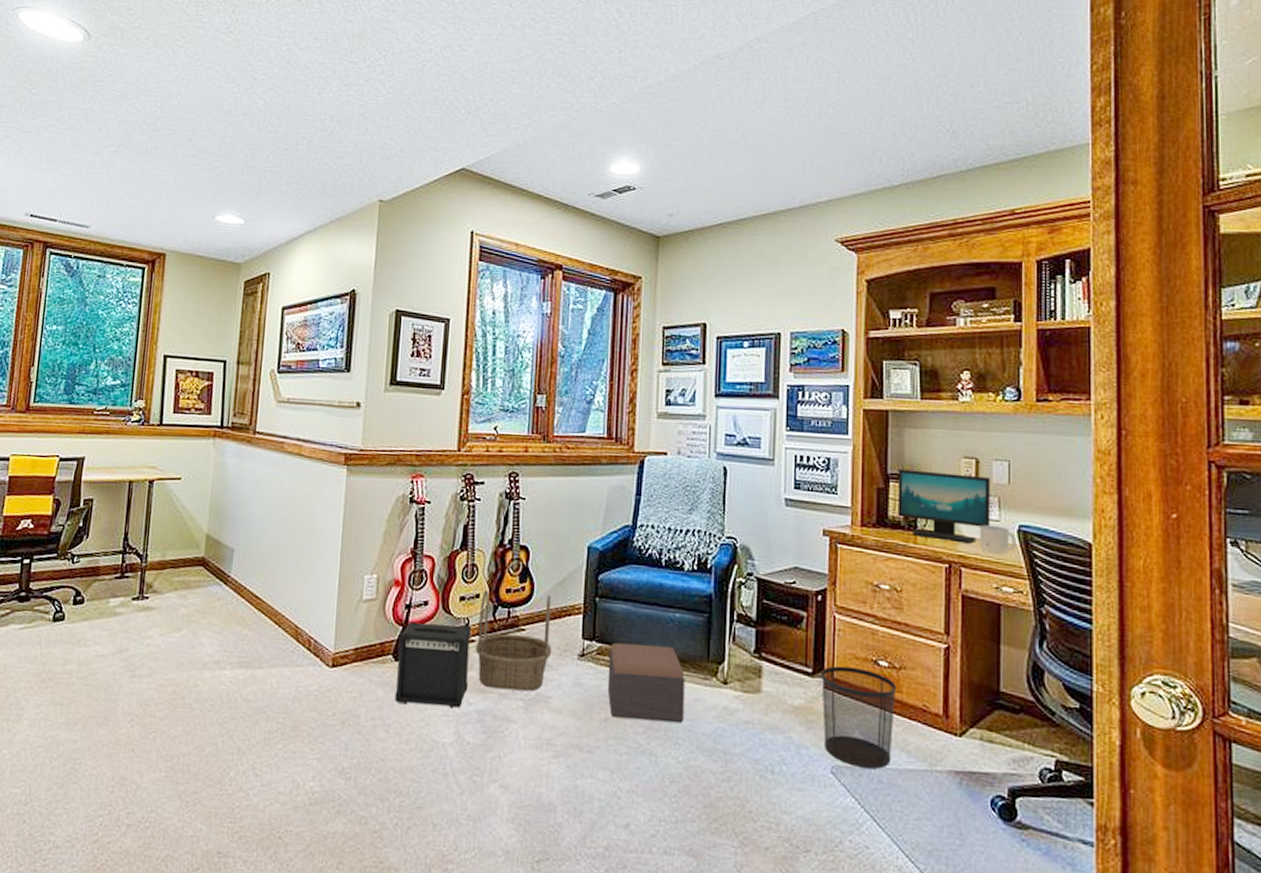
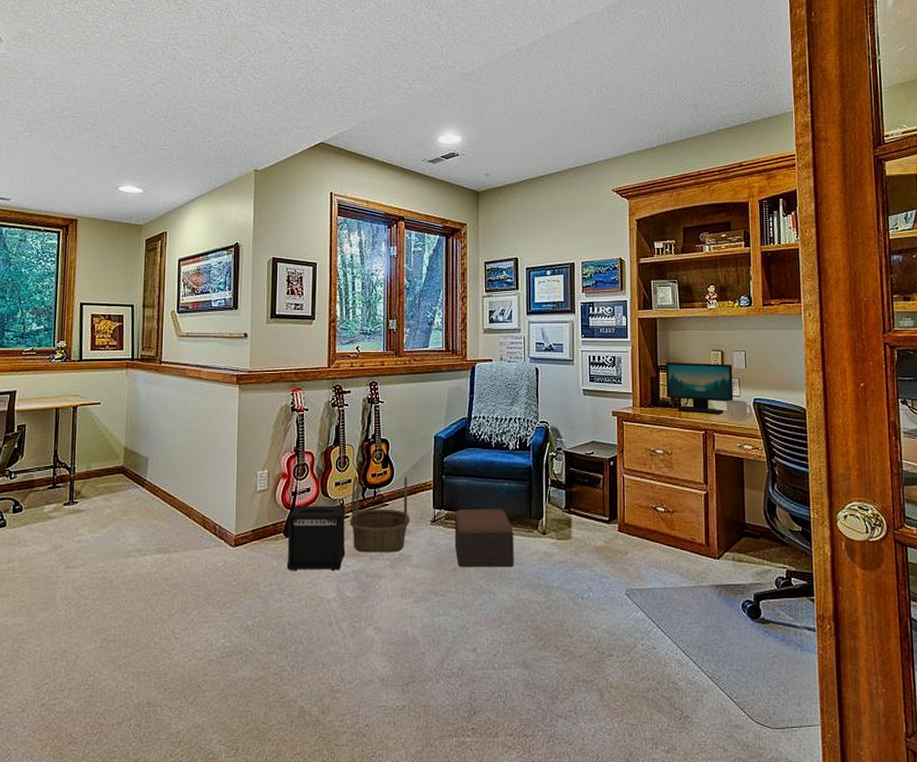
waste bin: present [821,665,897,769] -> none [615,513,671,588]

